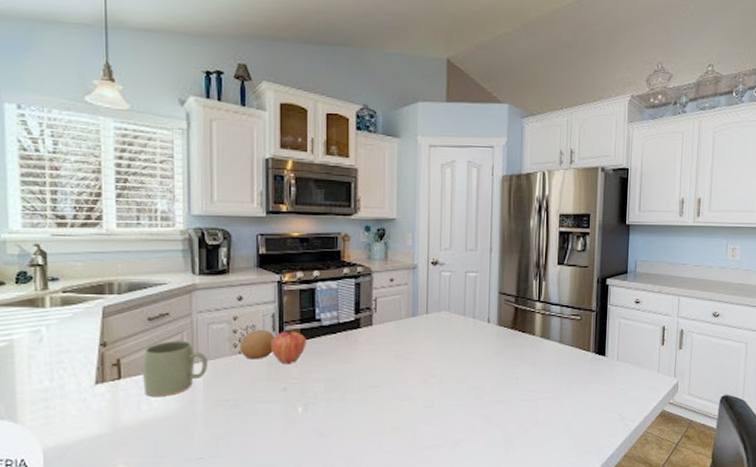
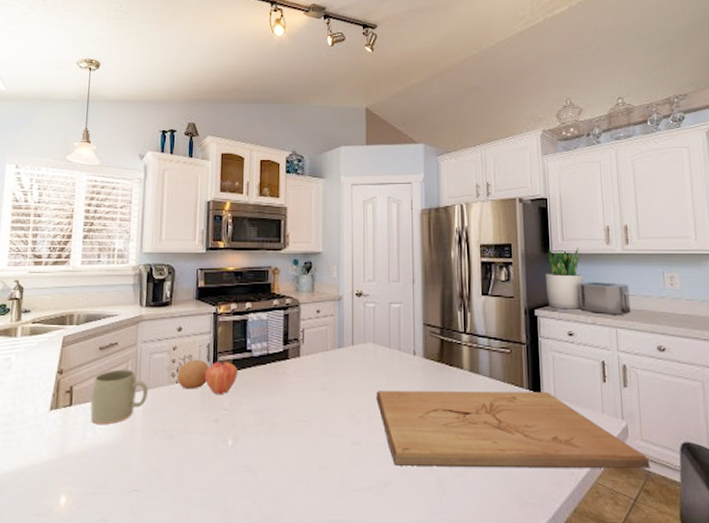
cutting board: none [449,355,693,425] -> present [376,391,651,468]
planter: none [619,217,655,279] -> present [546,246,583,309]
toaster: none [648,252,695,285] -> present [578,281,631,316]

